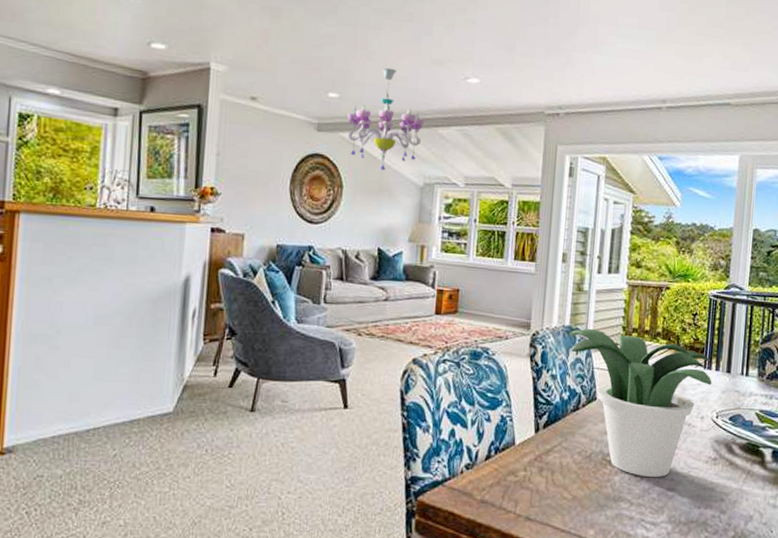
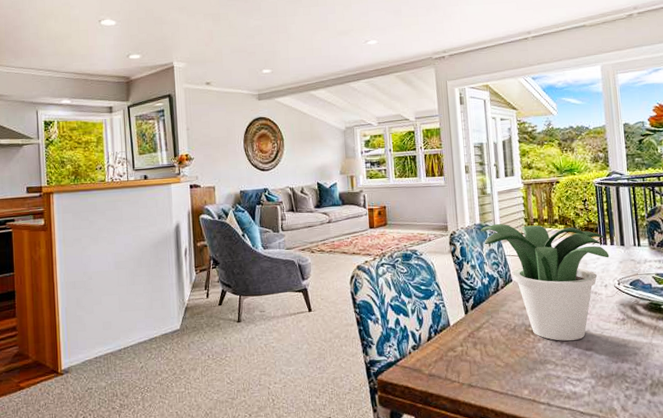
chandelier: present [347,67,425,171] -> none [279,43,339,123]

